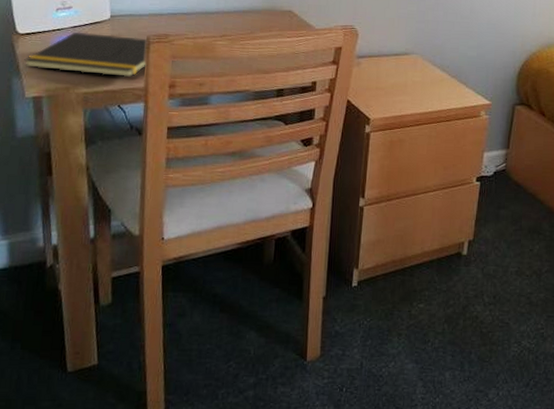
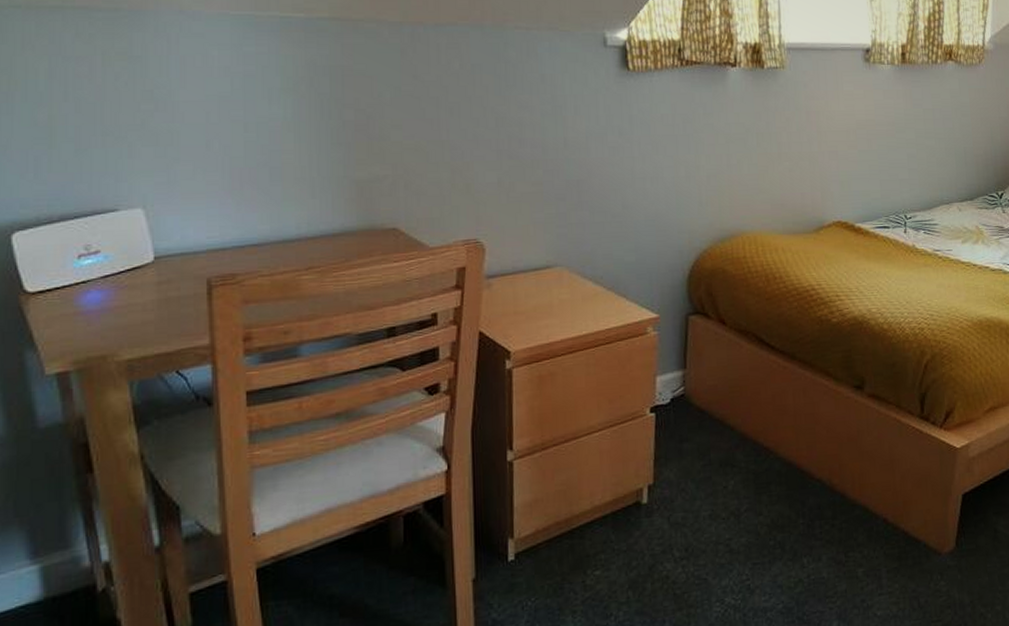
notepad: present [24,32,148,78] -> none [39,281,212,336]

